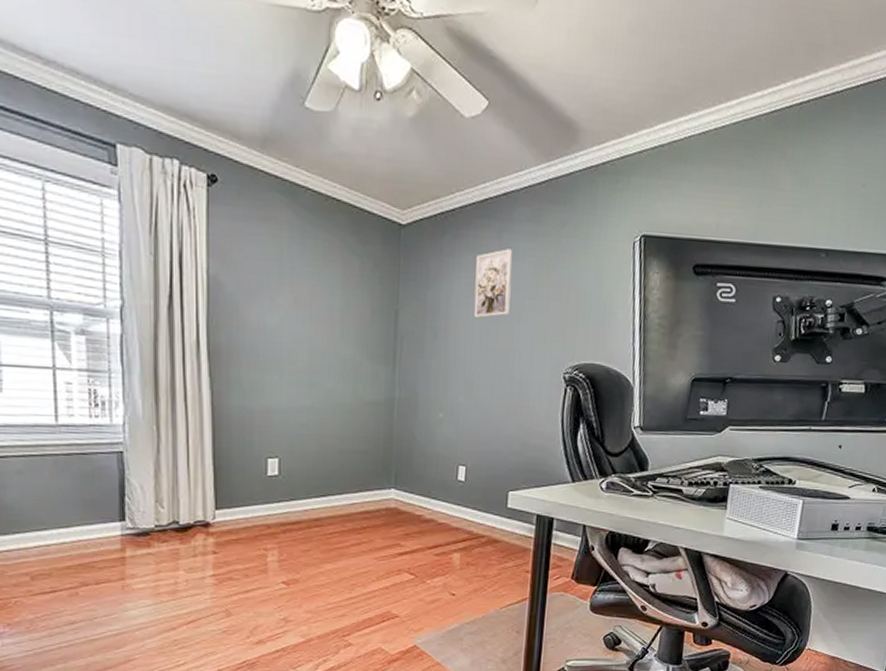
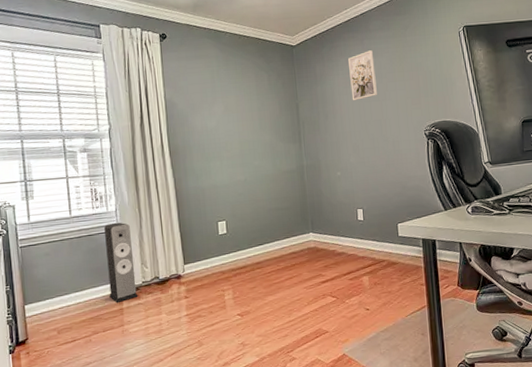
speaker: none [105,441,148,550] -> present [104,223,138,303]

